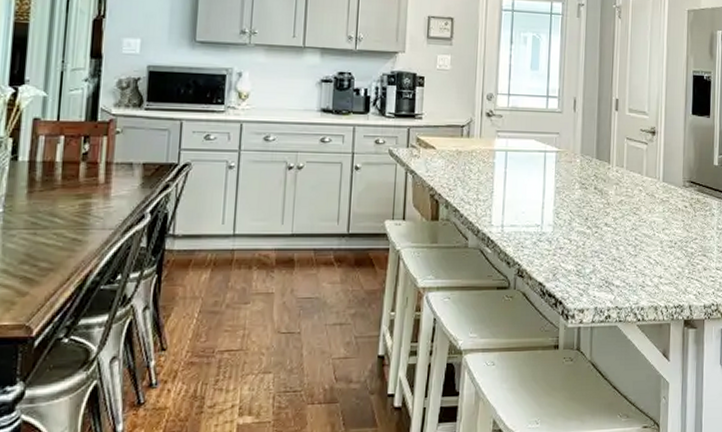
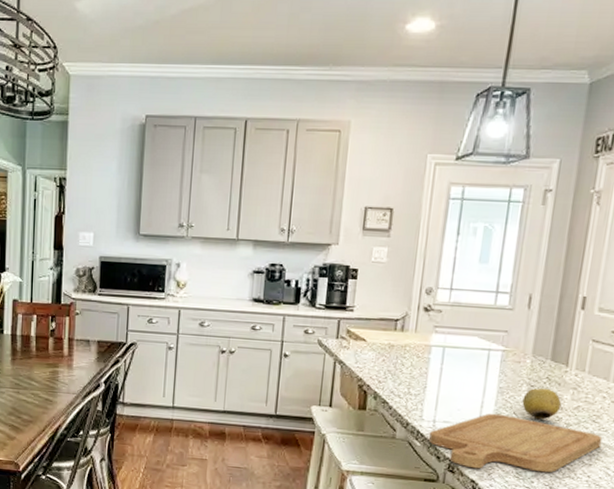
chopping board: none [499,213,643,271] -> present [429,413,603,473]
fruit: none [576,185,608,216] -> present [522,388,562,420]

